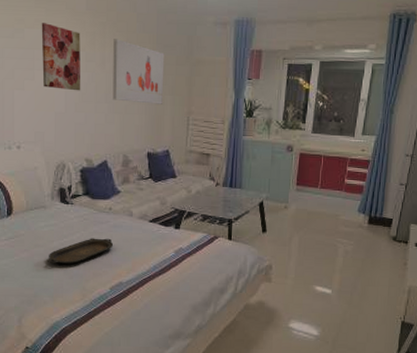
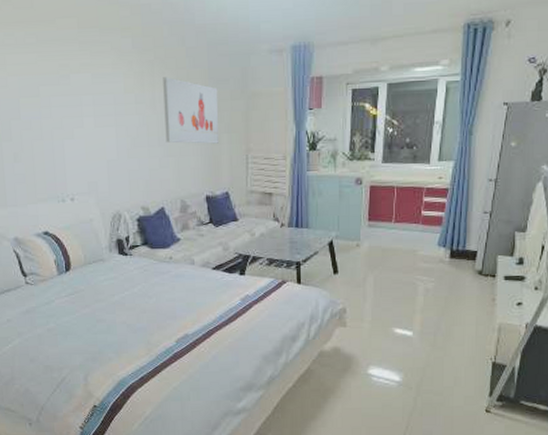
wall art: present [41,23,81,91] -> none [87,66,133,136]
serving tray: present [48,238,113,265] -> none [110,289,176,319]

